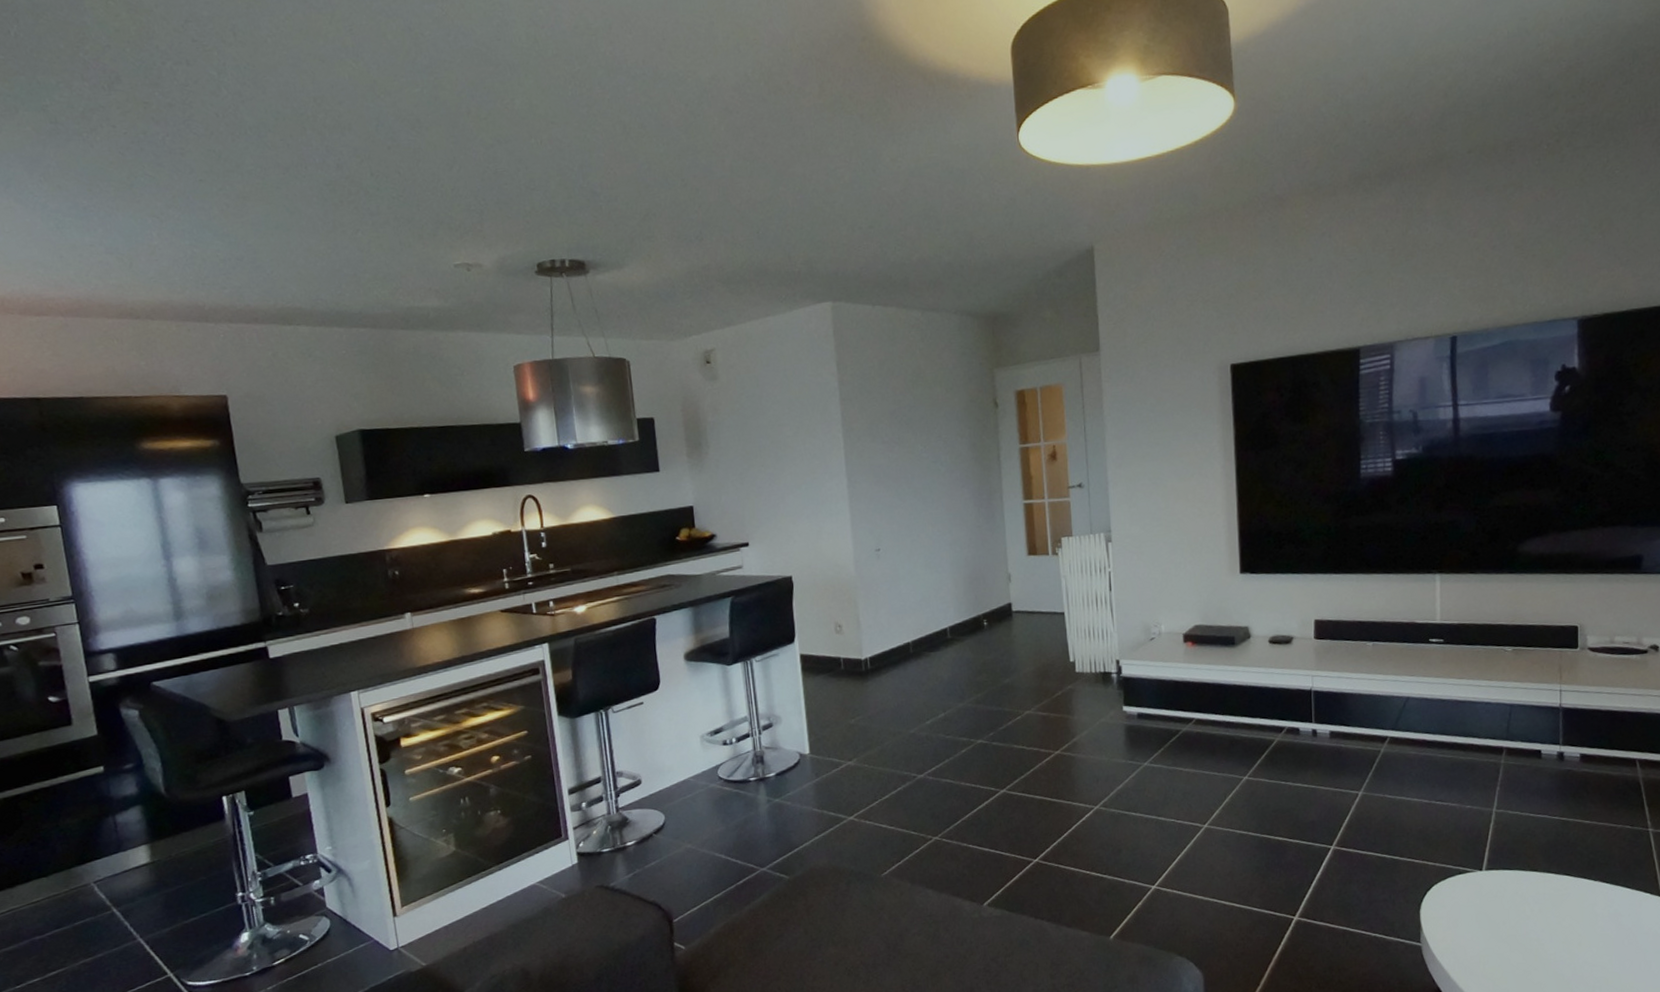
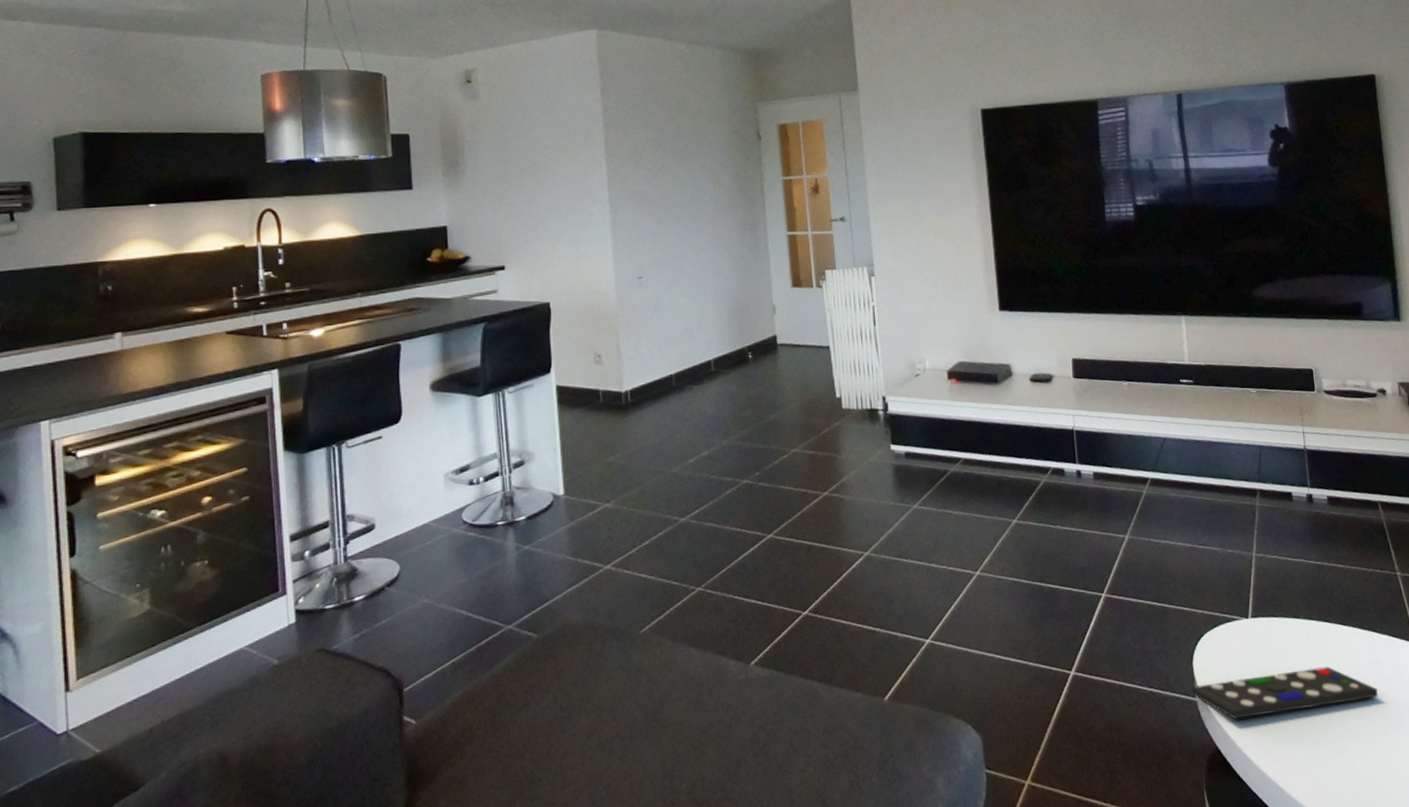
remote control: none [1417,917,1615,963] -> present [1191,667,1379,719]

